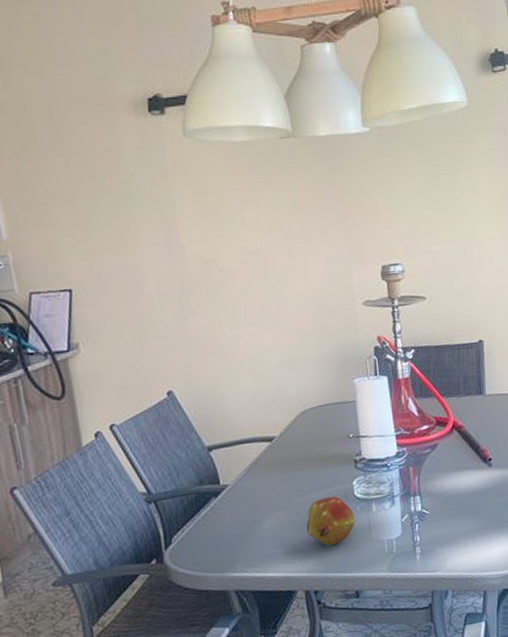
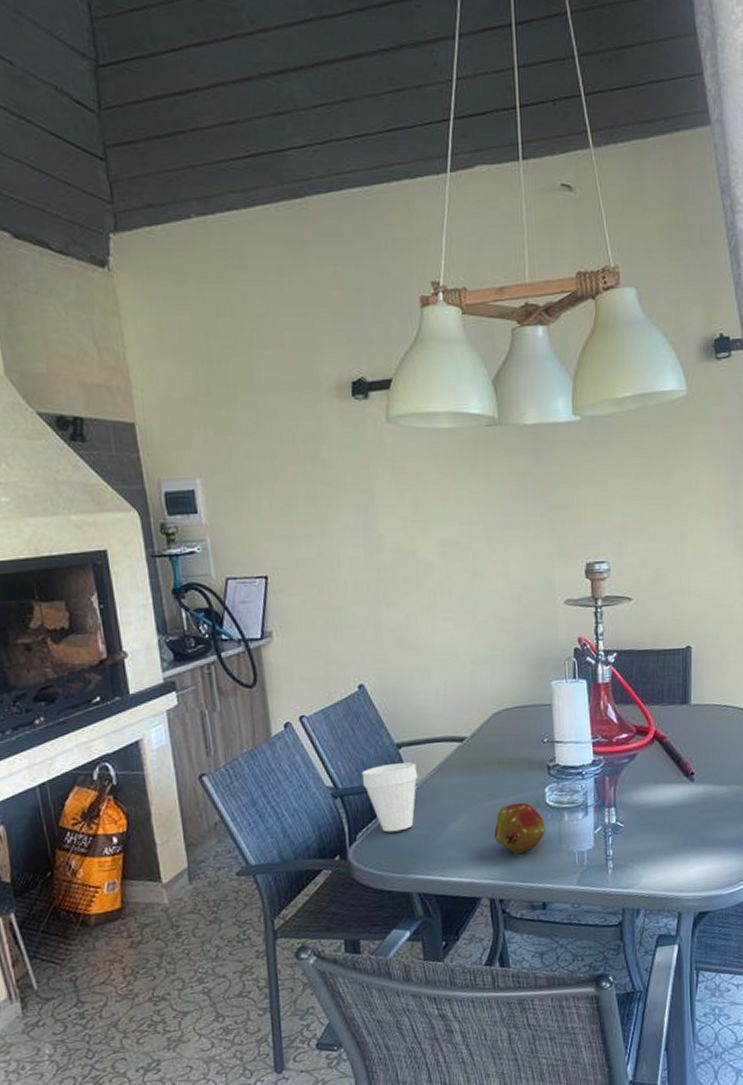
cup: none [174,464,230,534] -> present [361,762,418,833]

